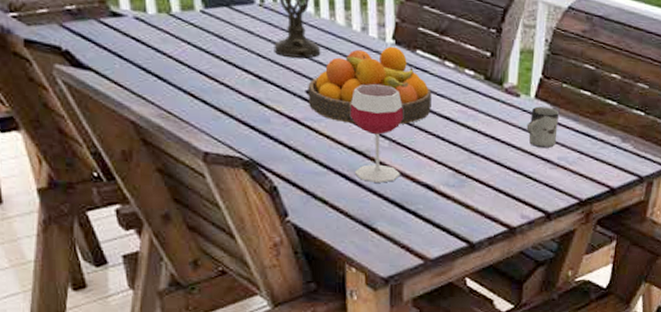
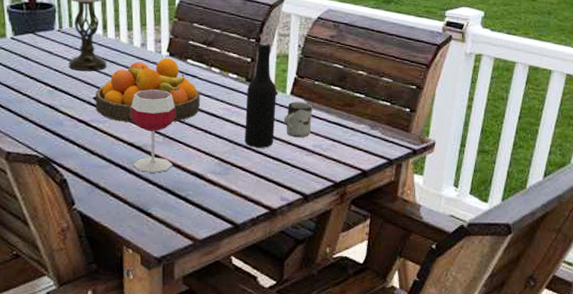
bottle: none [482,34,519,160] -> present [245,43,277,149]

